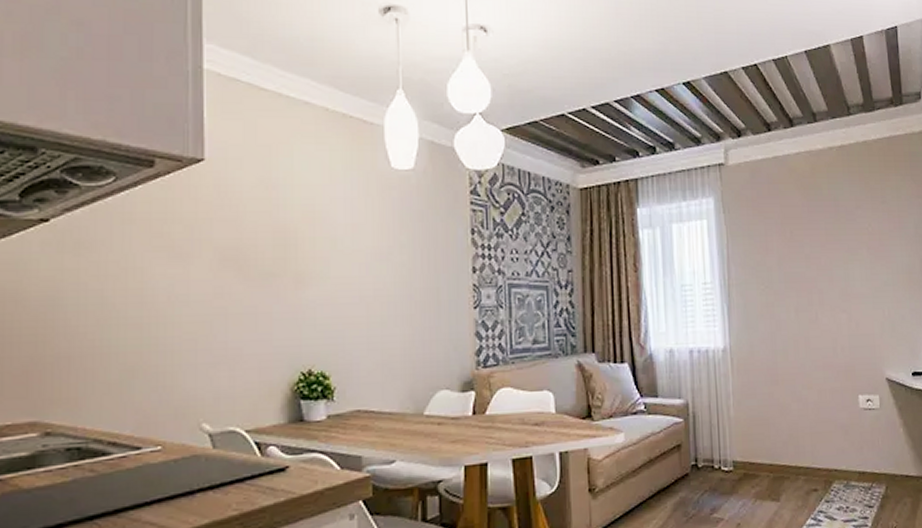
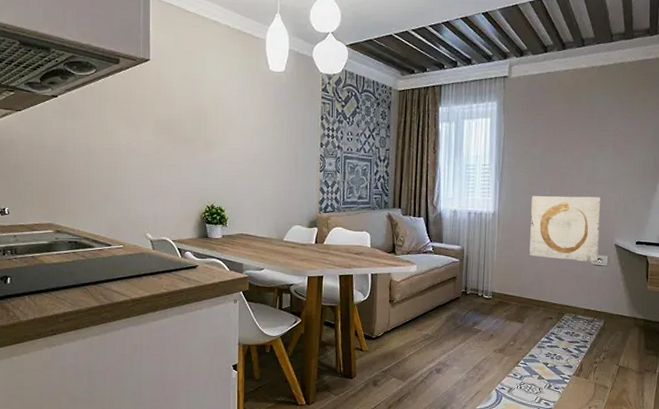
wall art: none [771,316,867,406] -> present [529,195,602,263]

